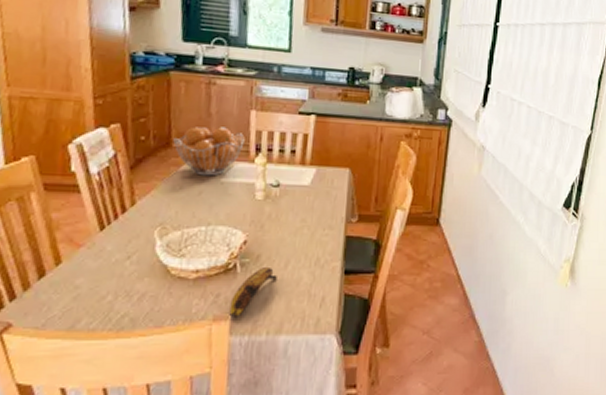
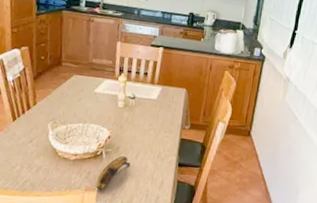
fruit basket: present [173,126,245,176] -> none [63,51,112,88]

